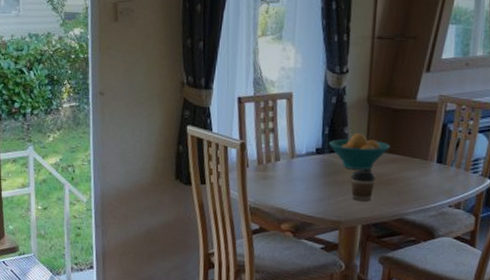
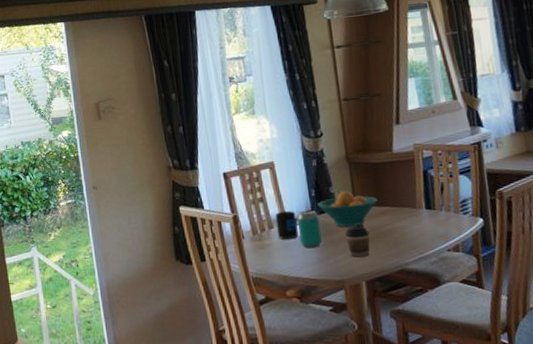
mug: none [283,145,306,174] -> present [275,211,299,239]
beverage can: none [304,148,328,186] -> present [297,210,322,249]

